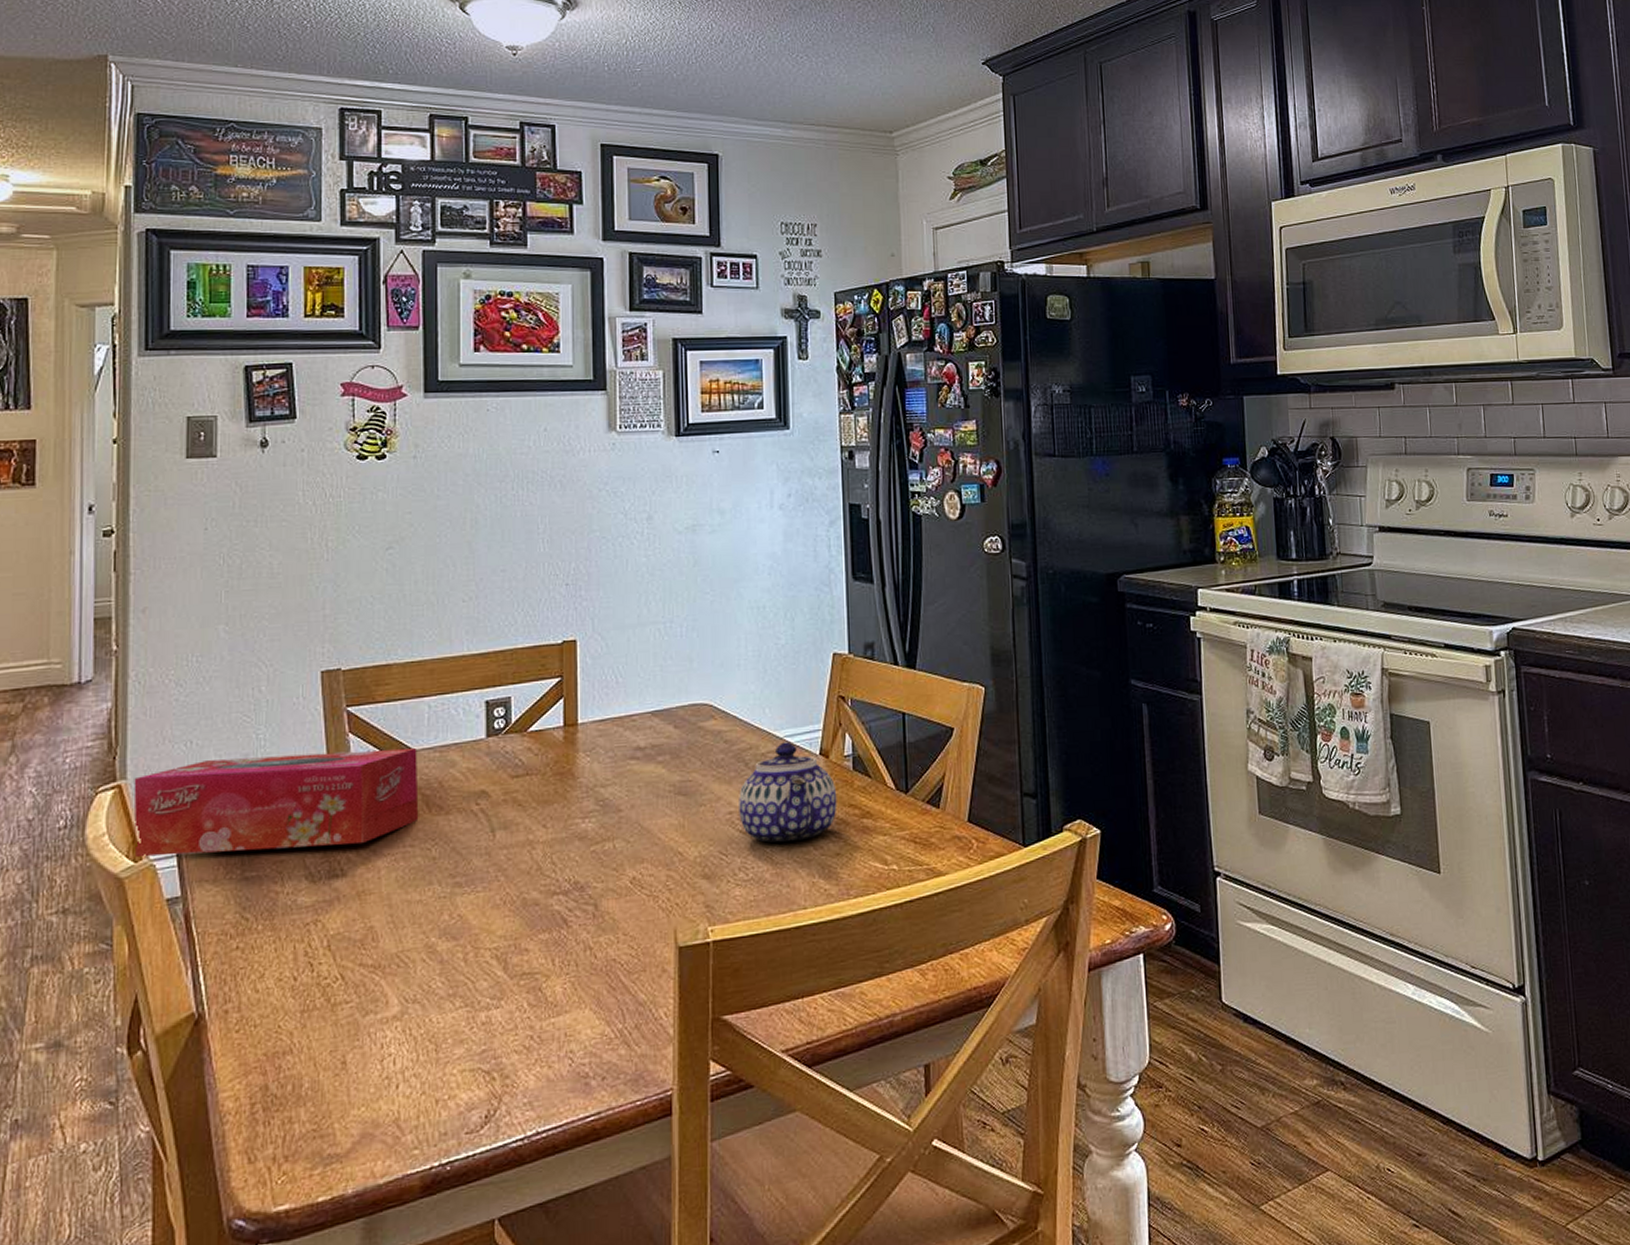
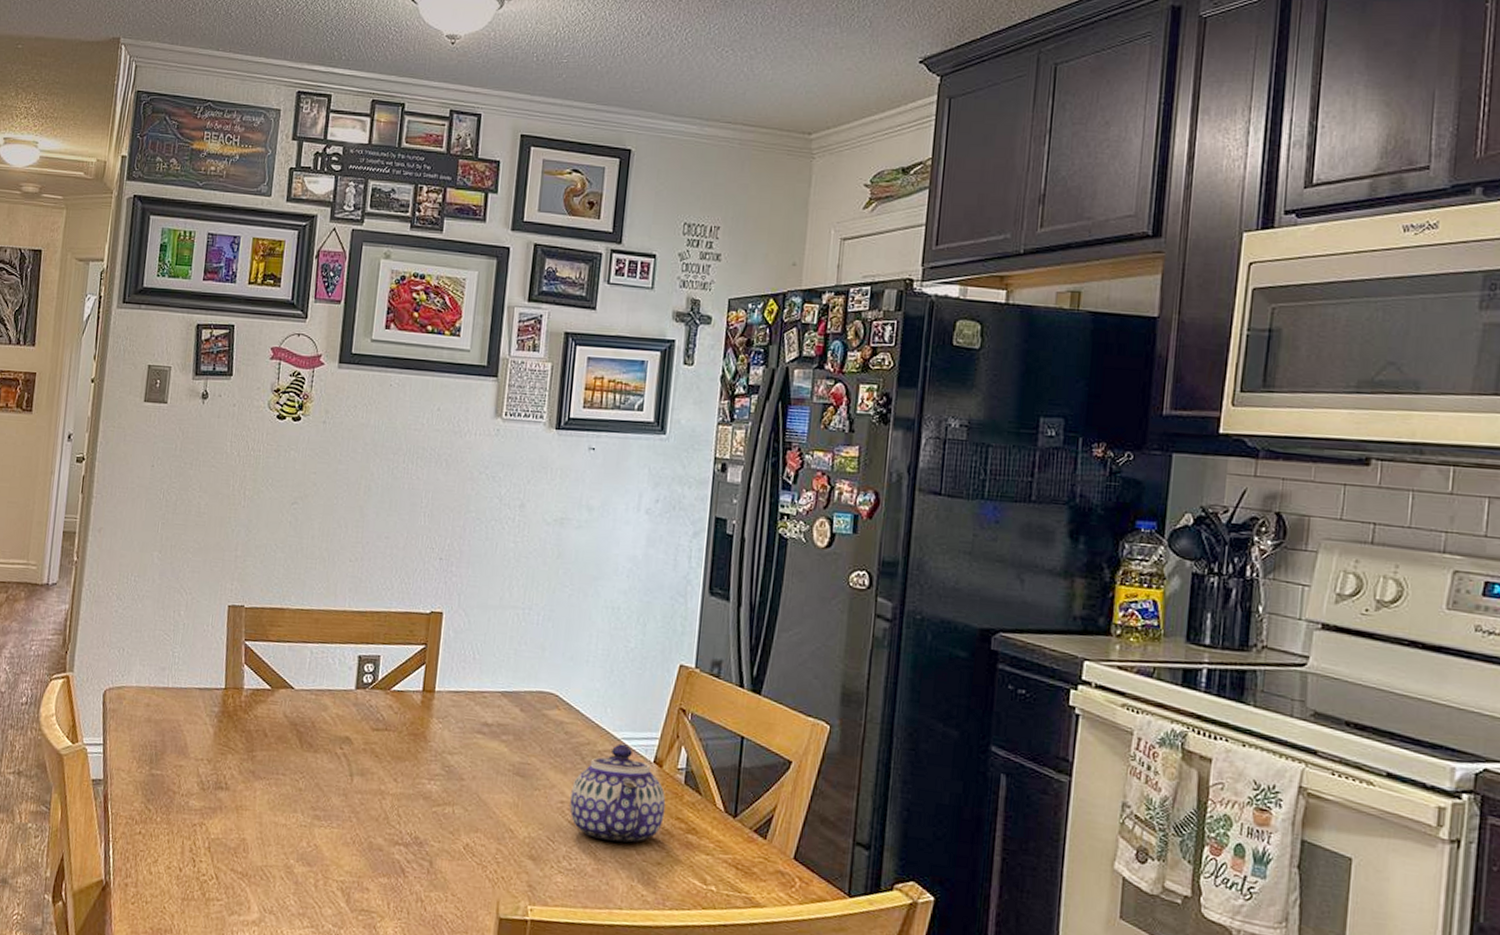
tissue box: present [133,748,419,858] -> none [73,667,298,764]

